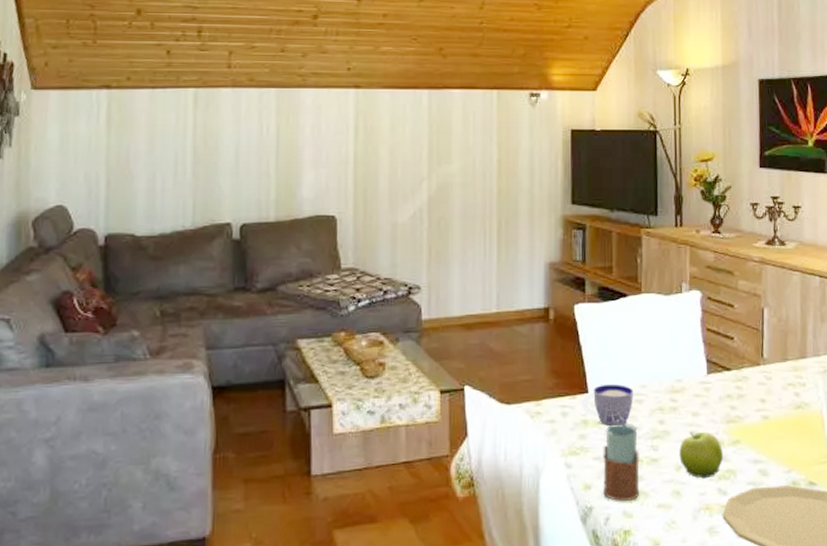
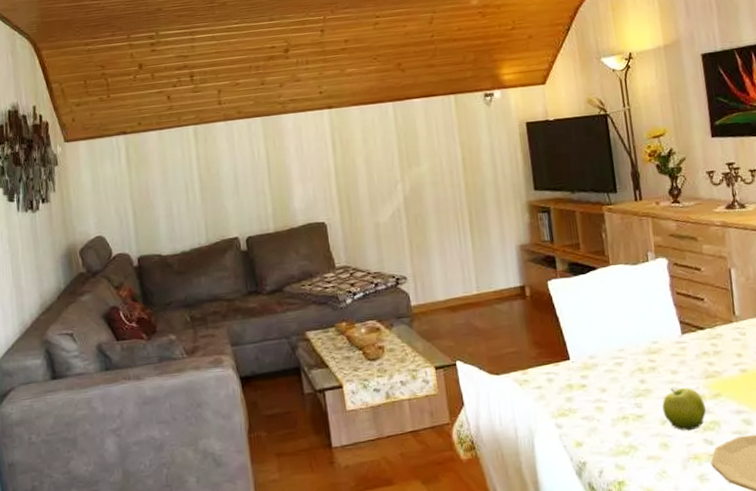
cup: present [582,383,633,427] -> none [564,349,614,389]
drinking glass: present [602,424,640,501] -> none [589,385,629,456]

